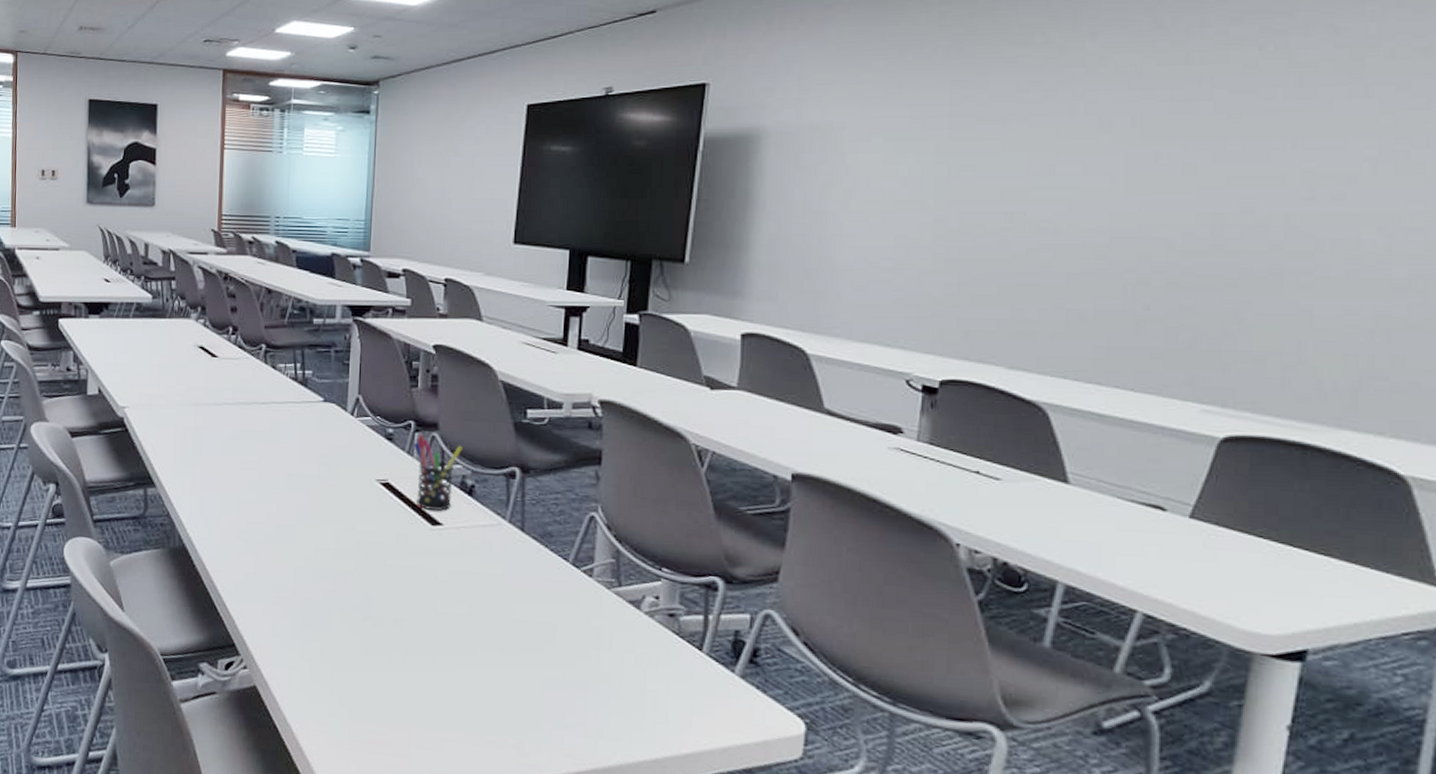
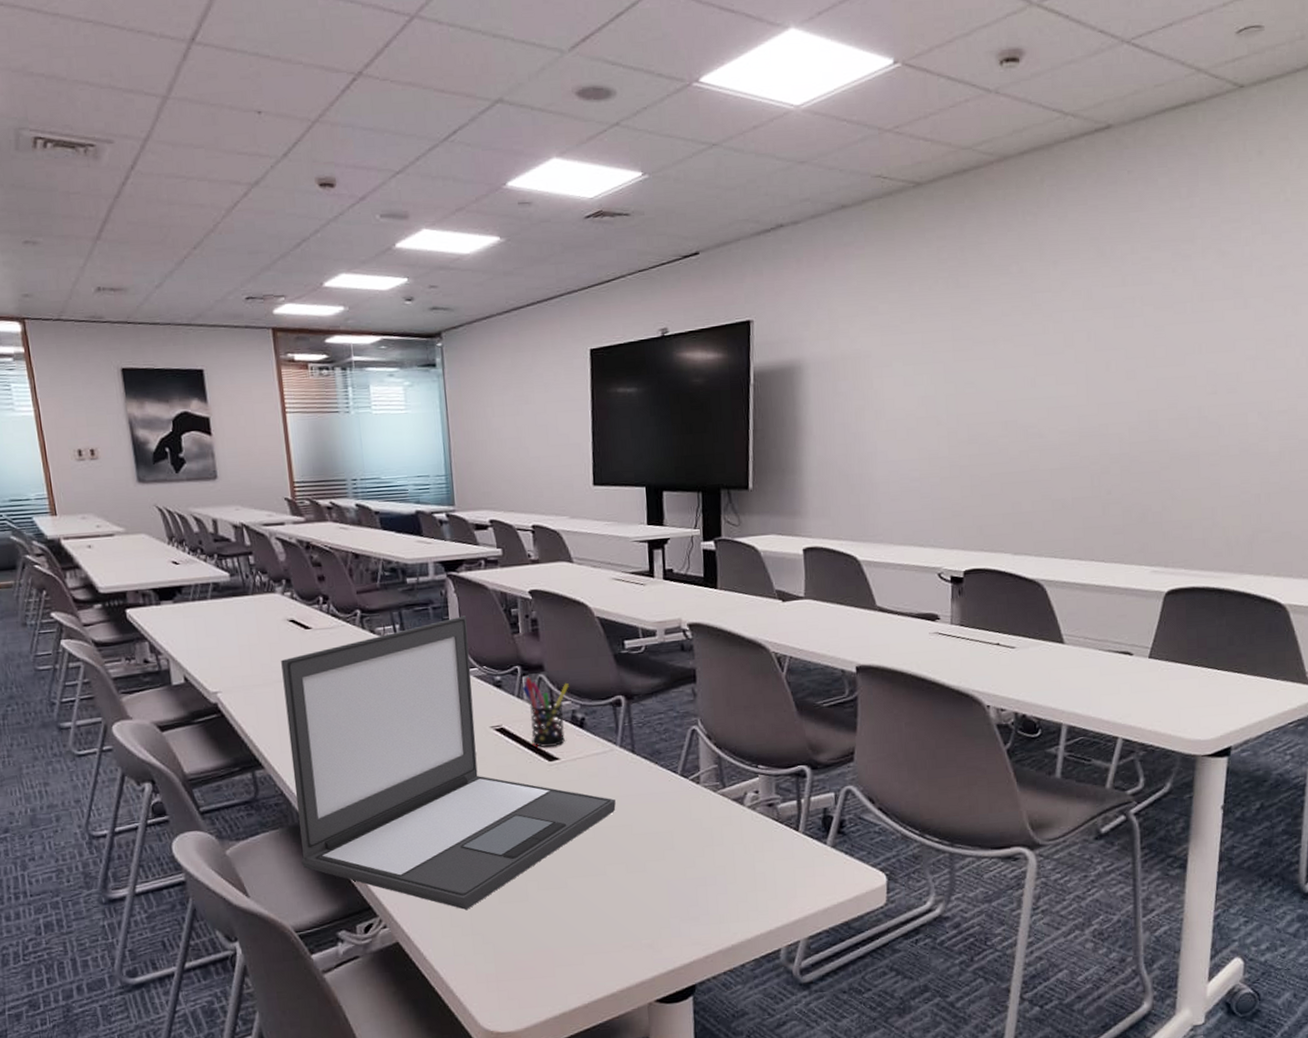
laptop: none [176,362,497,666] -> present [281,615,616,910]

